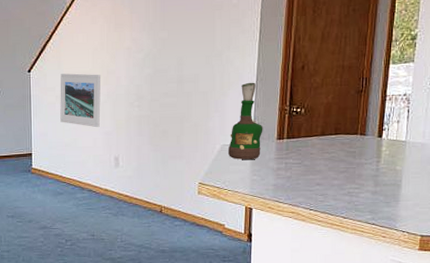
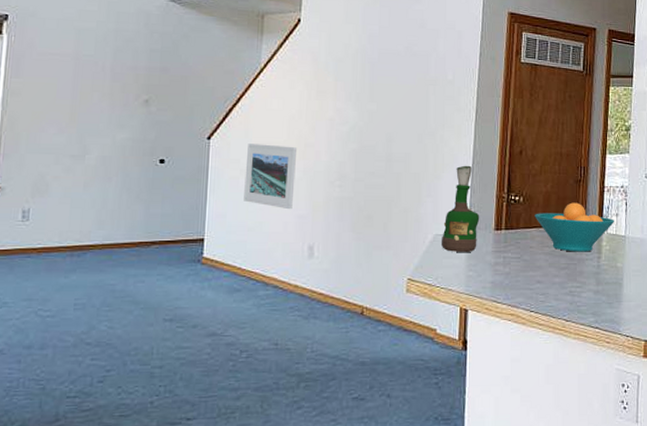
fruit bowl: none [315,111,396,157] -> present [534,202,615,252]

